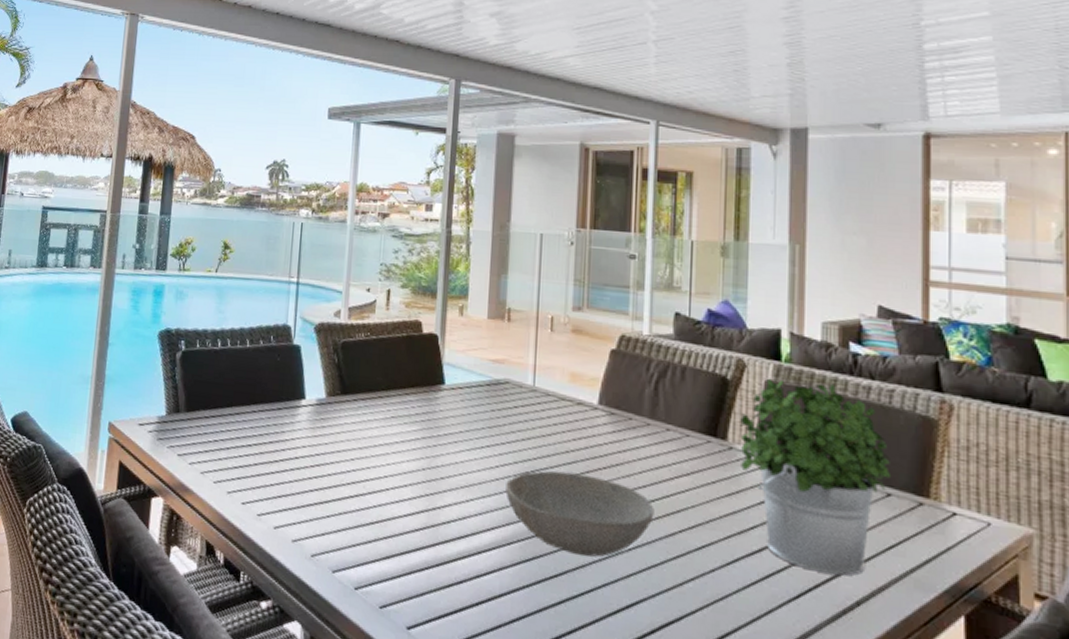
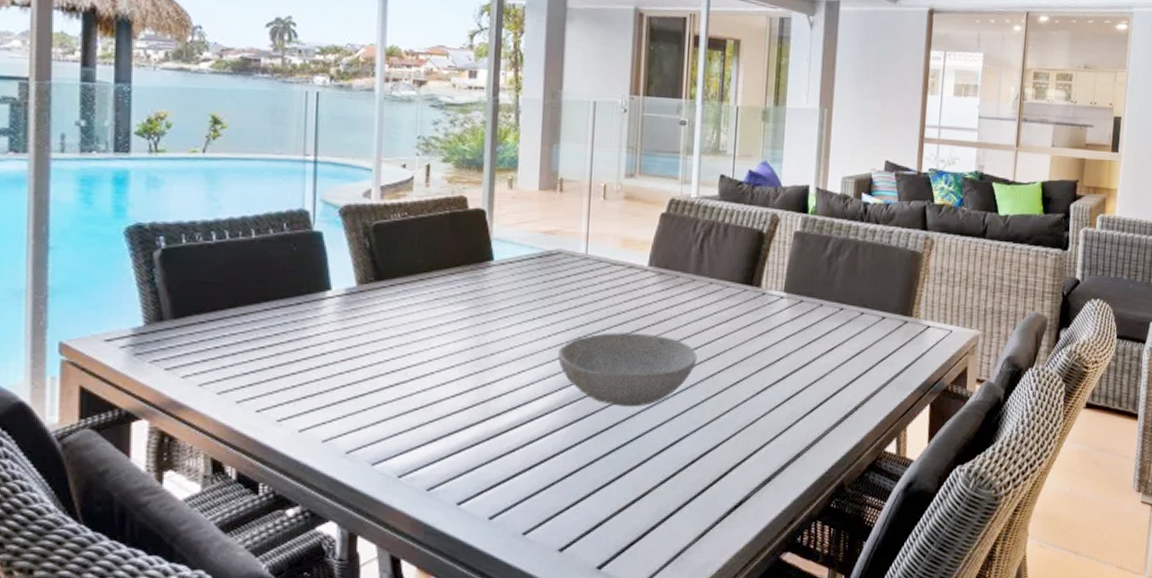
potted plant: present [740,378,892,576] -> none [771,229,887,388]

